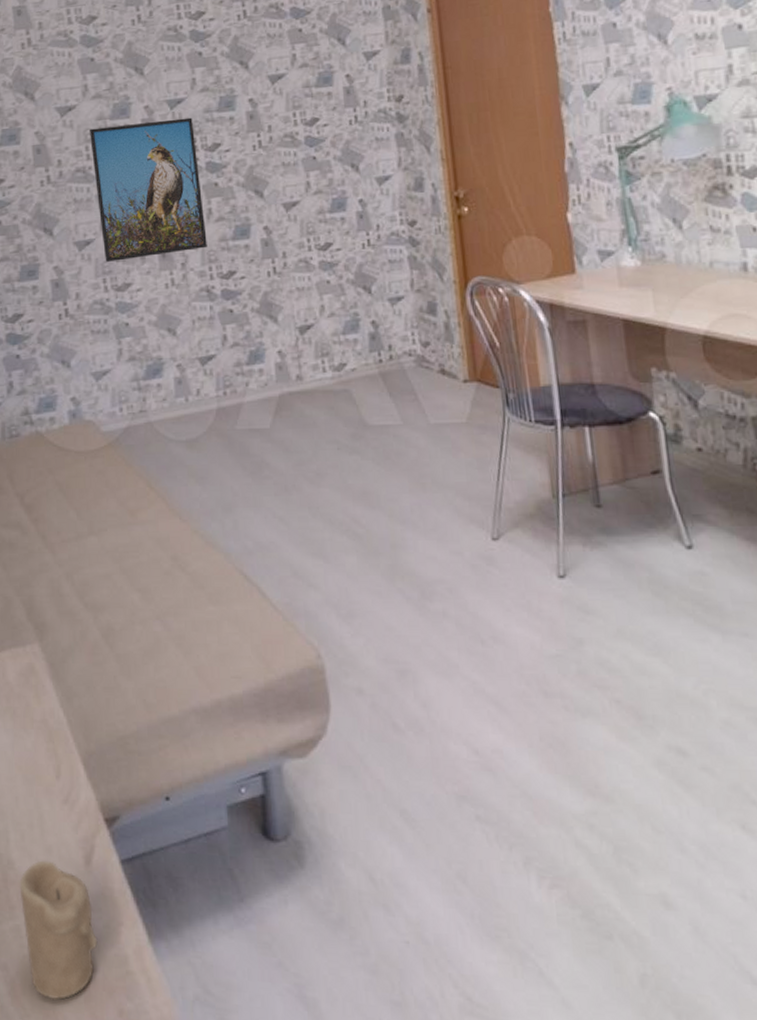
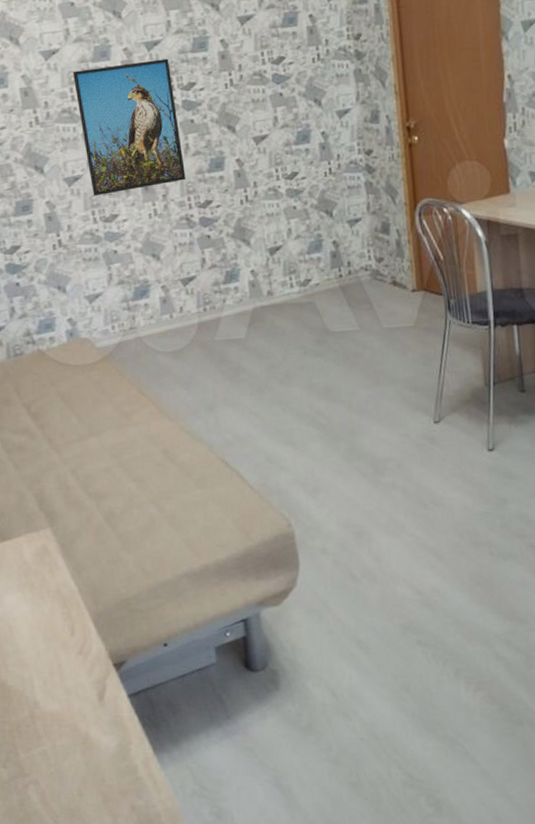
candle: present [19,860,98,1001] -> none [44,699,112,804]

